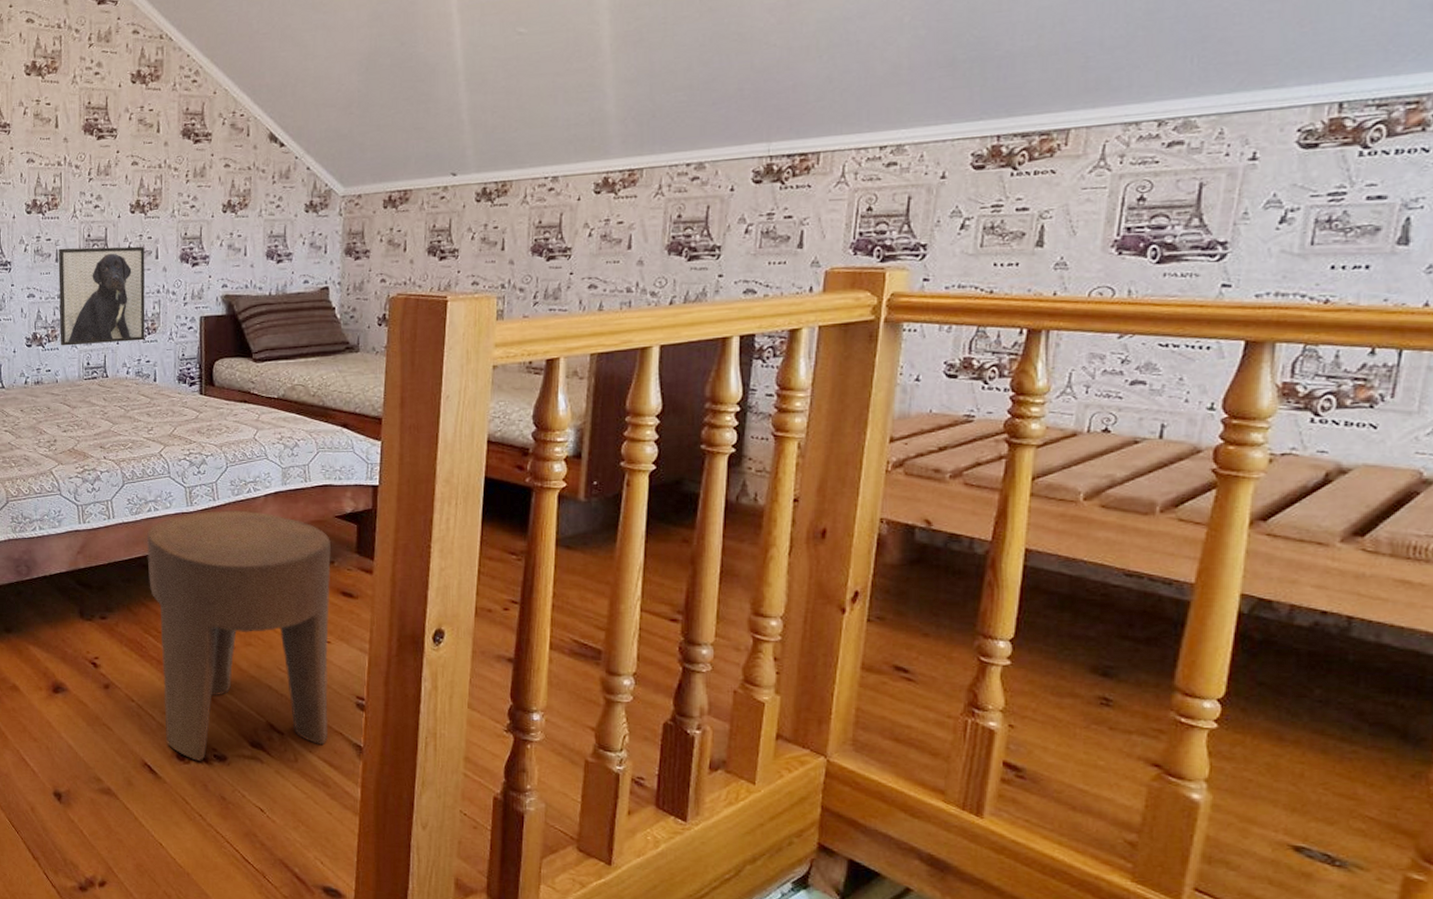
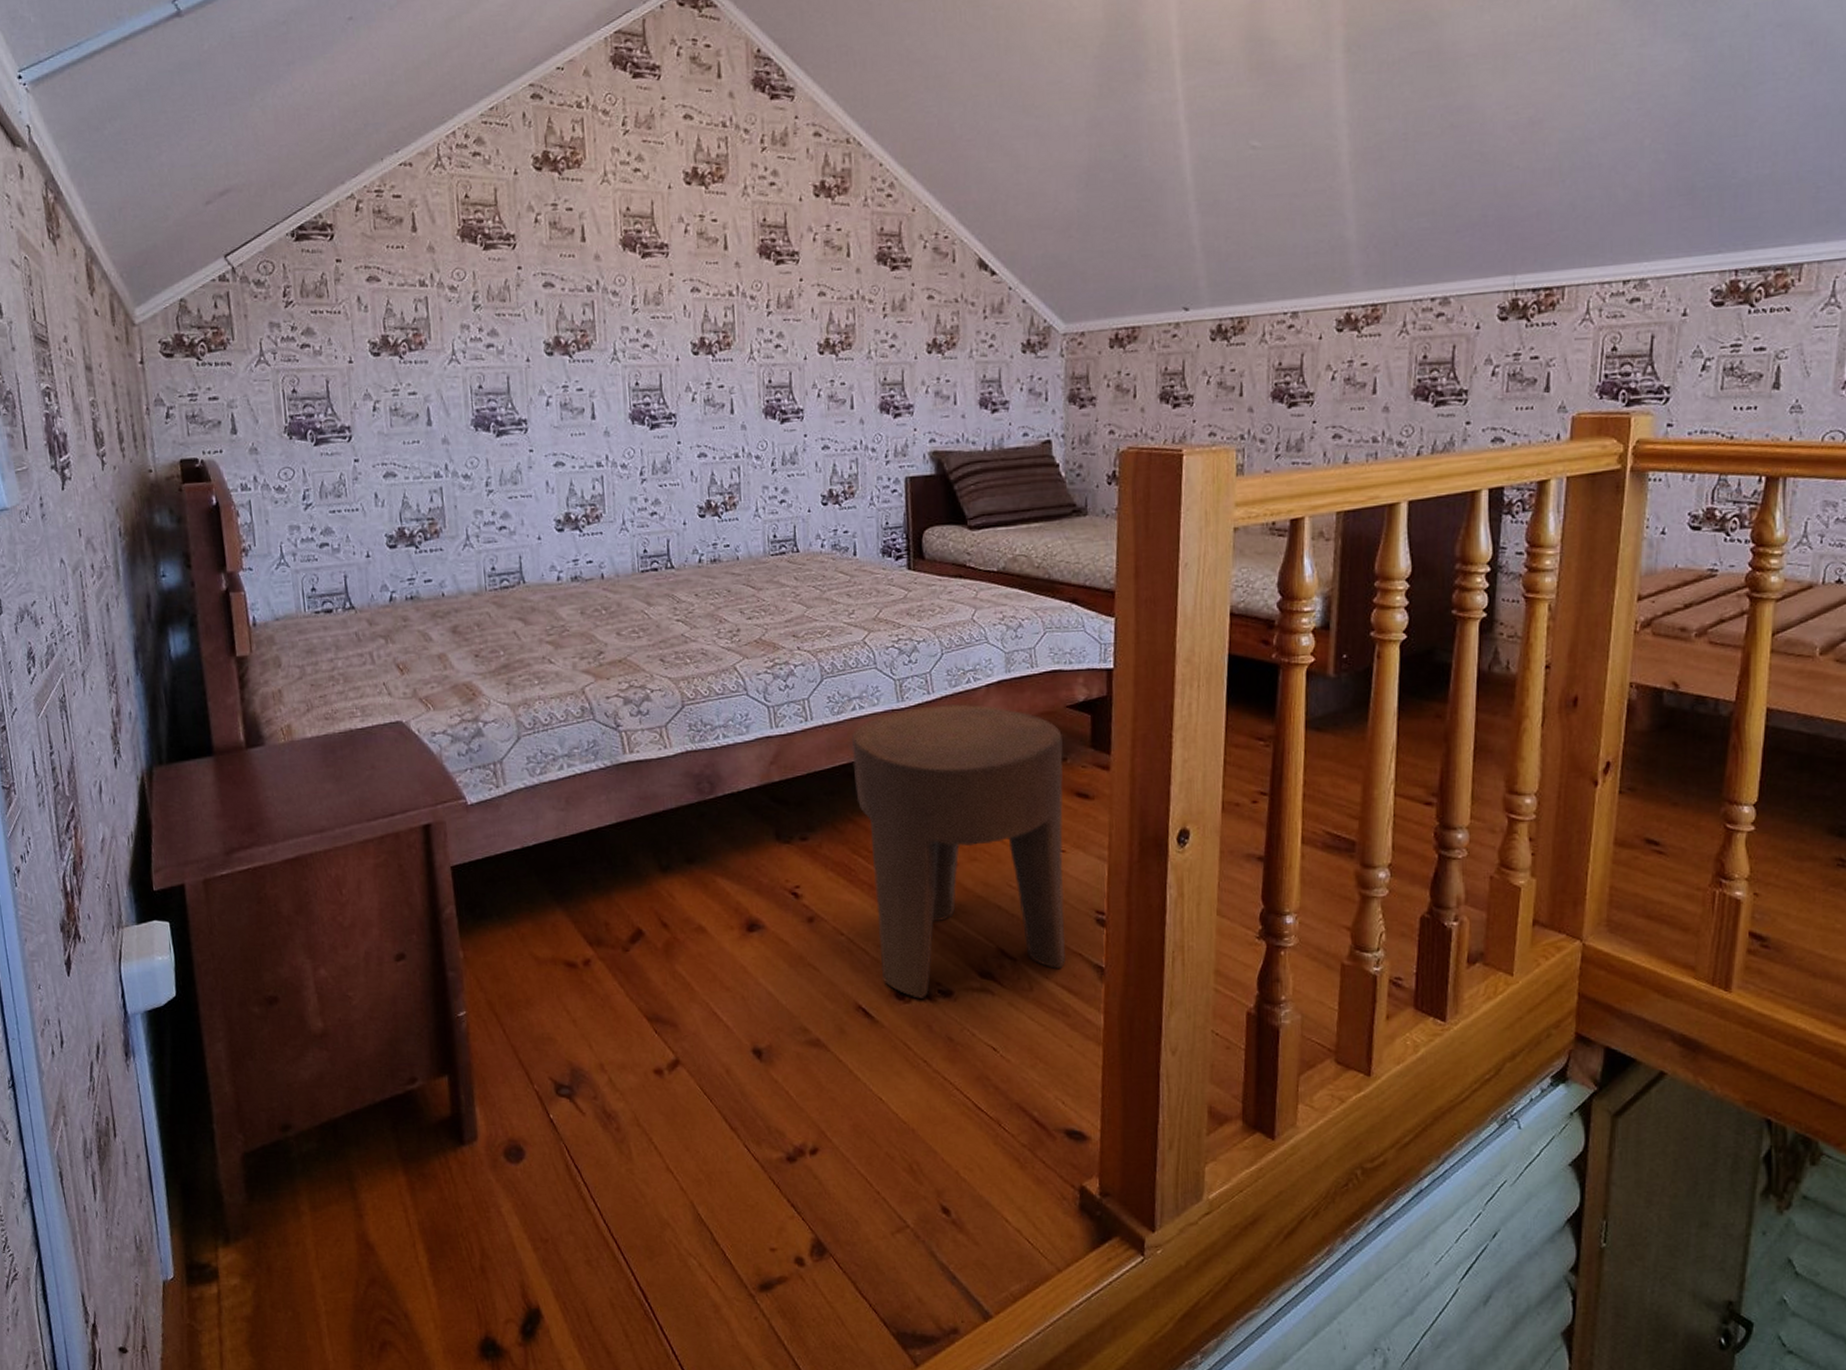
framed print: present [58,246,146,346] -> none [733,394,842,516]

